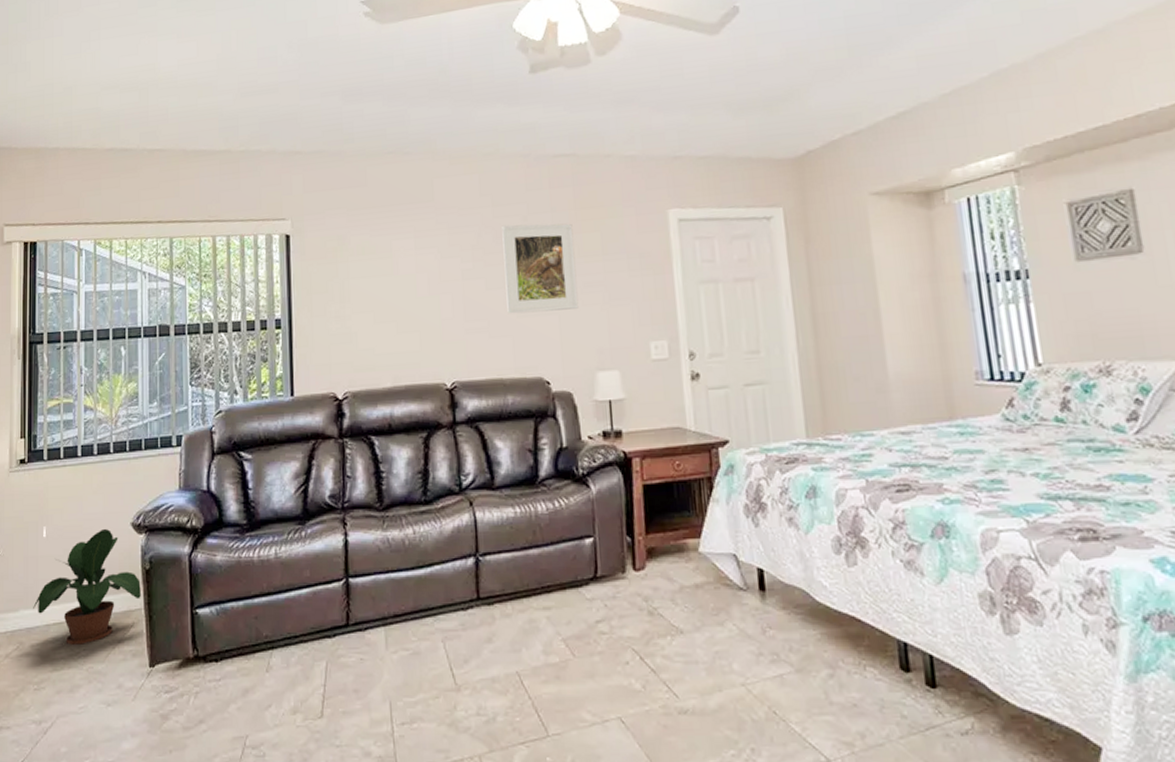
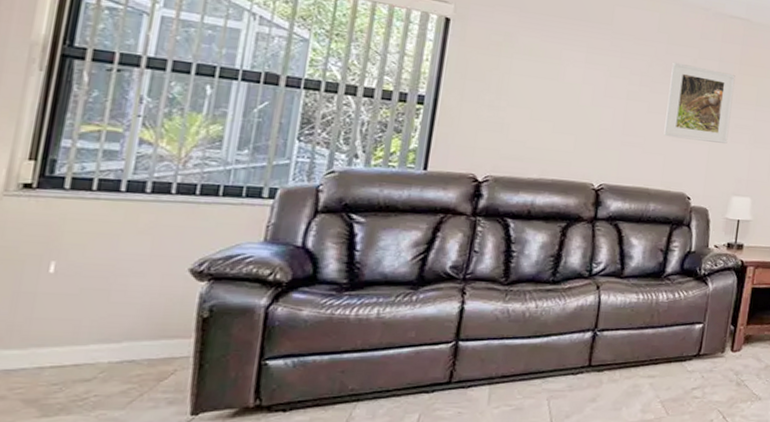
potted plant: present [33,528,141,645] -> none [19,271,193,390]

